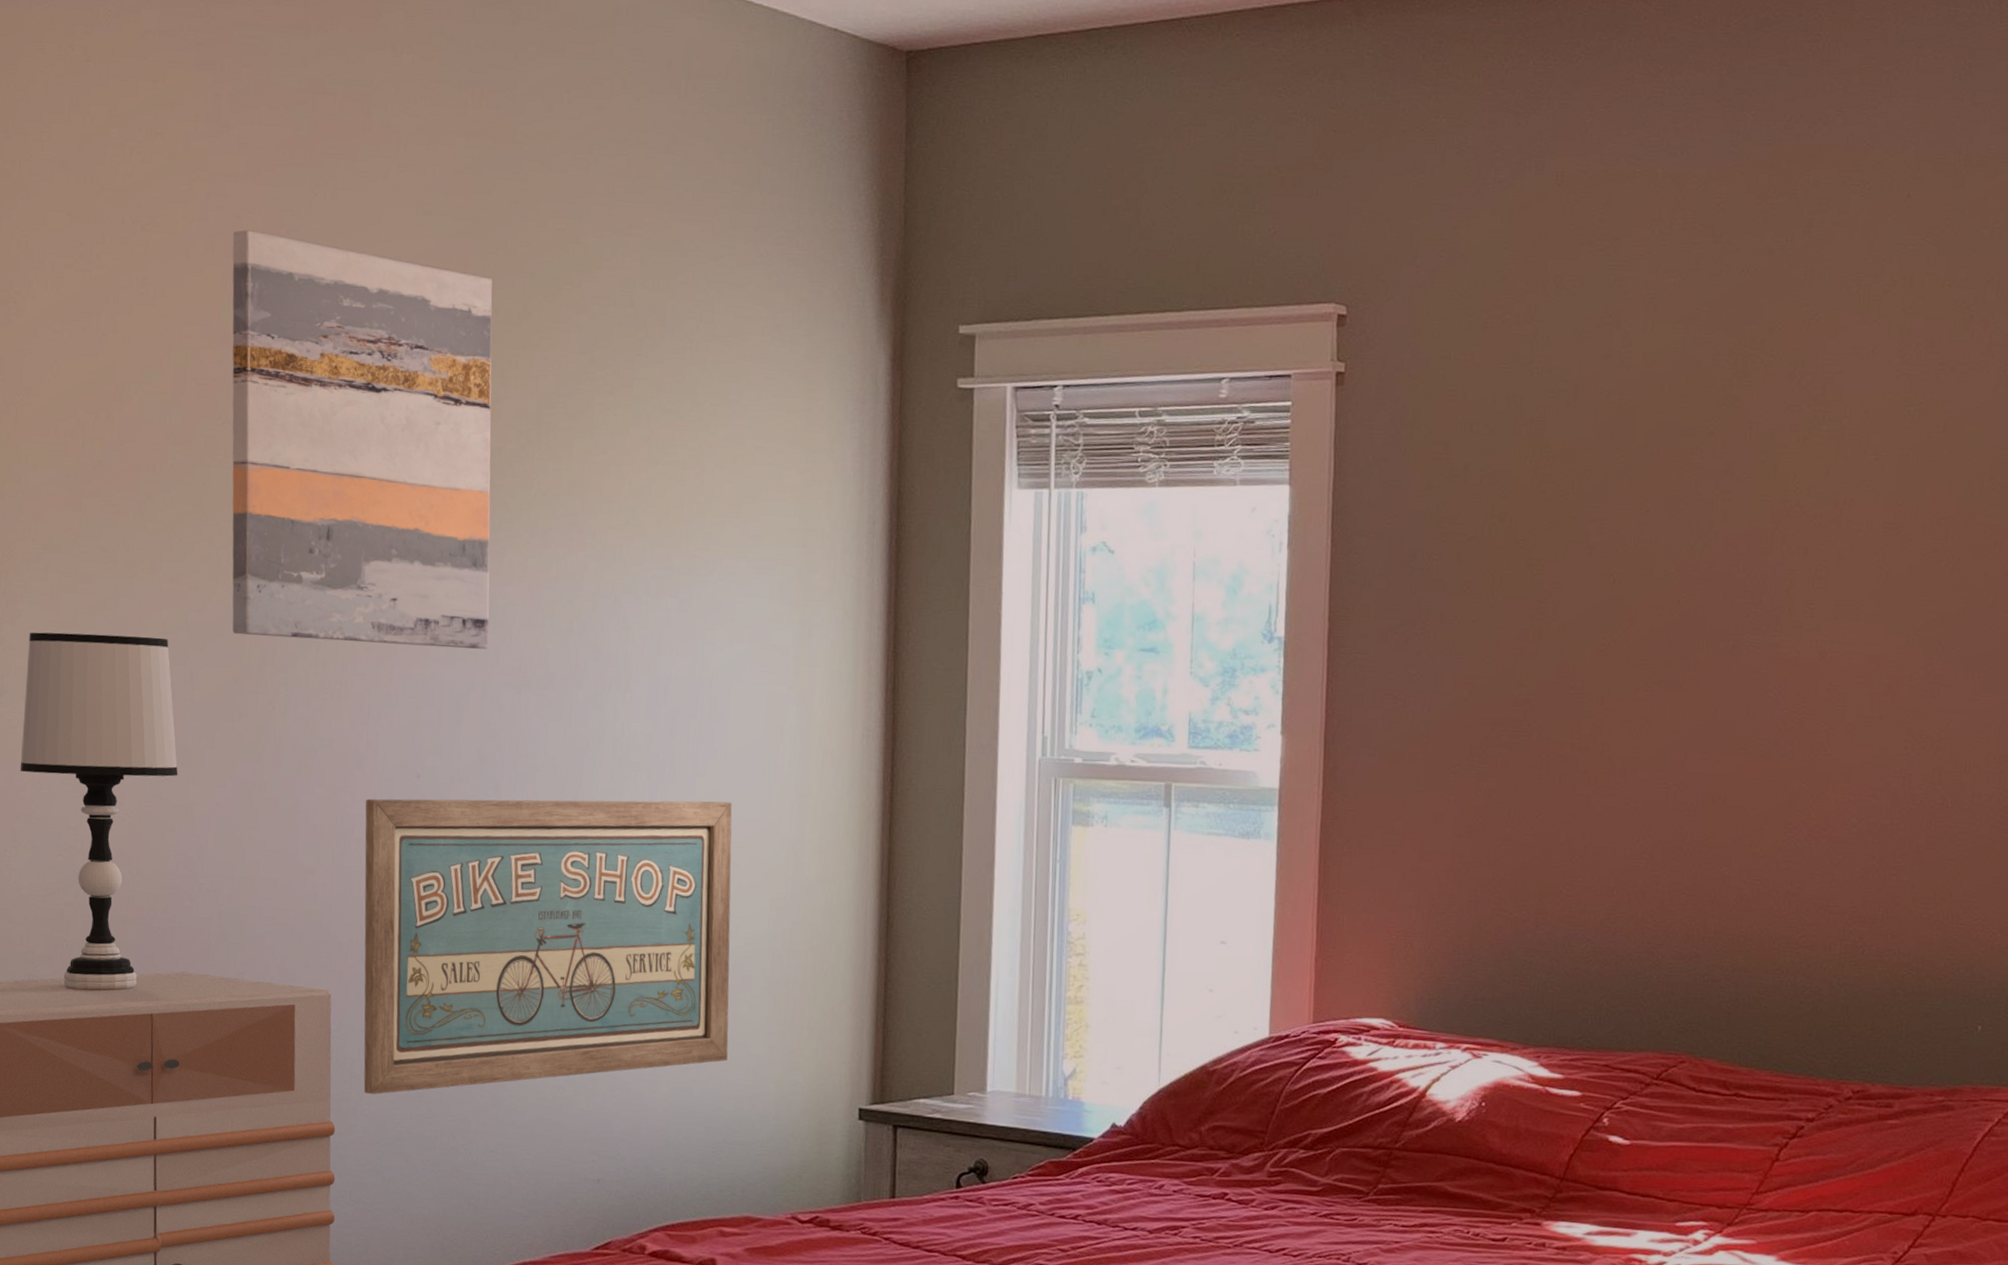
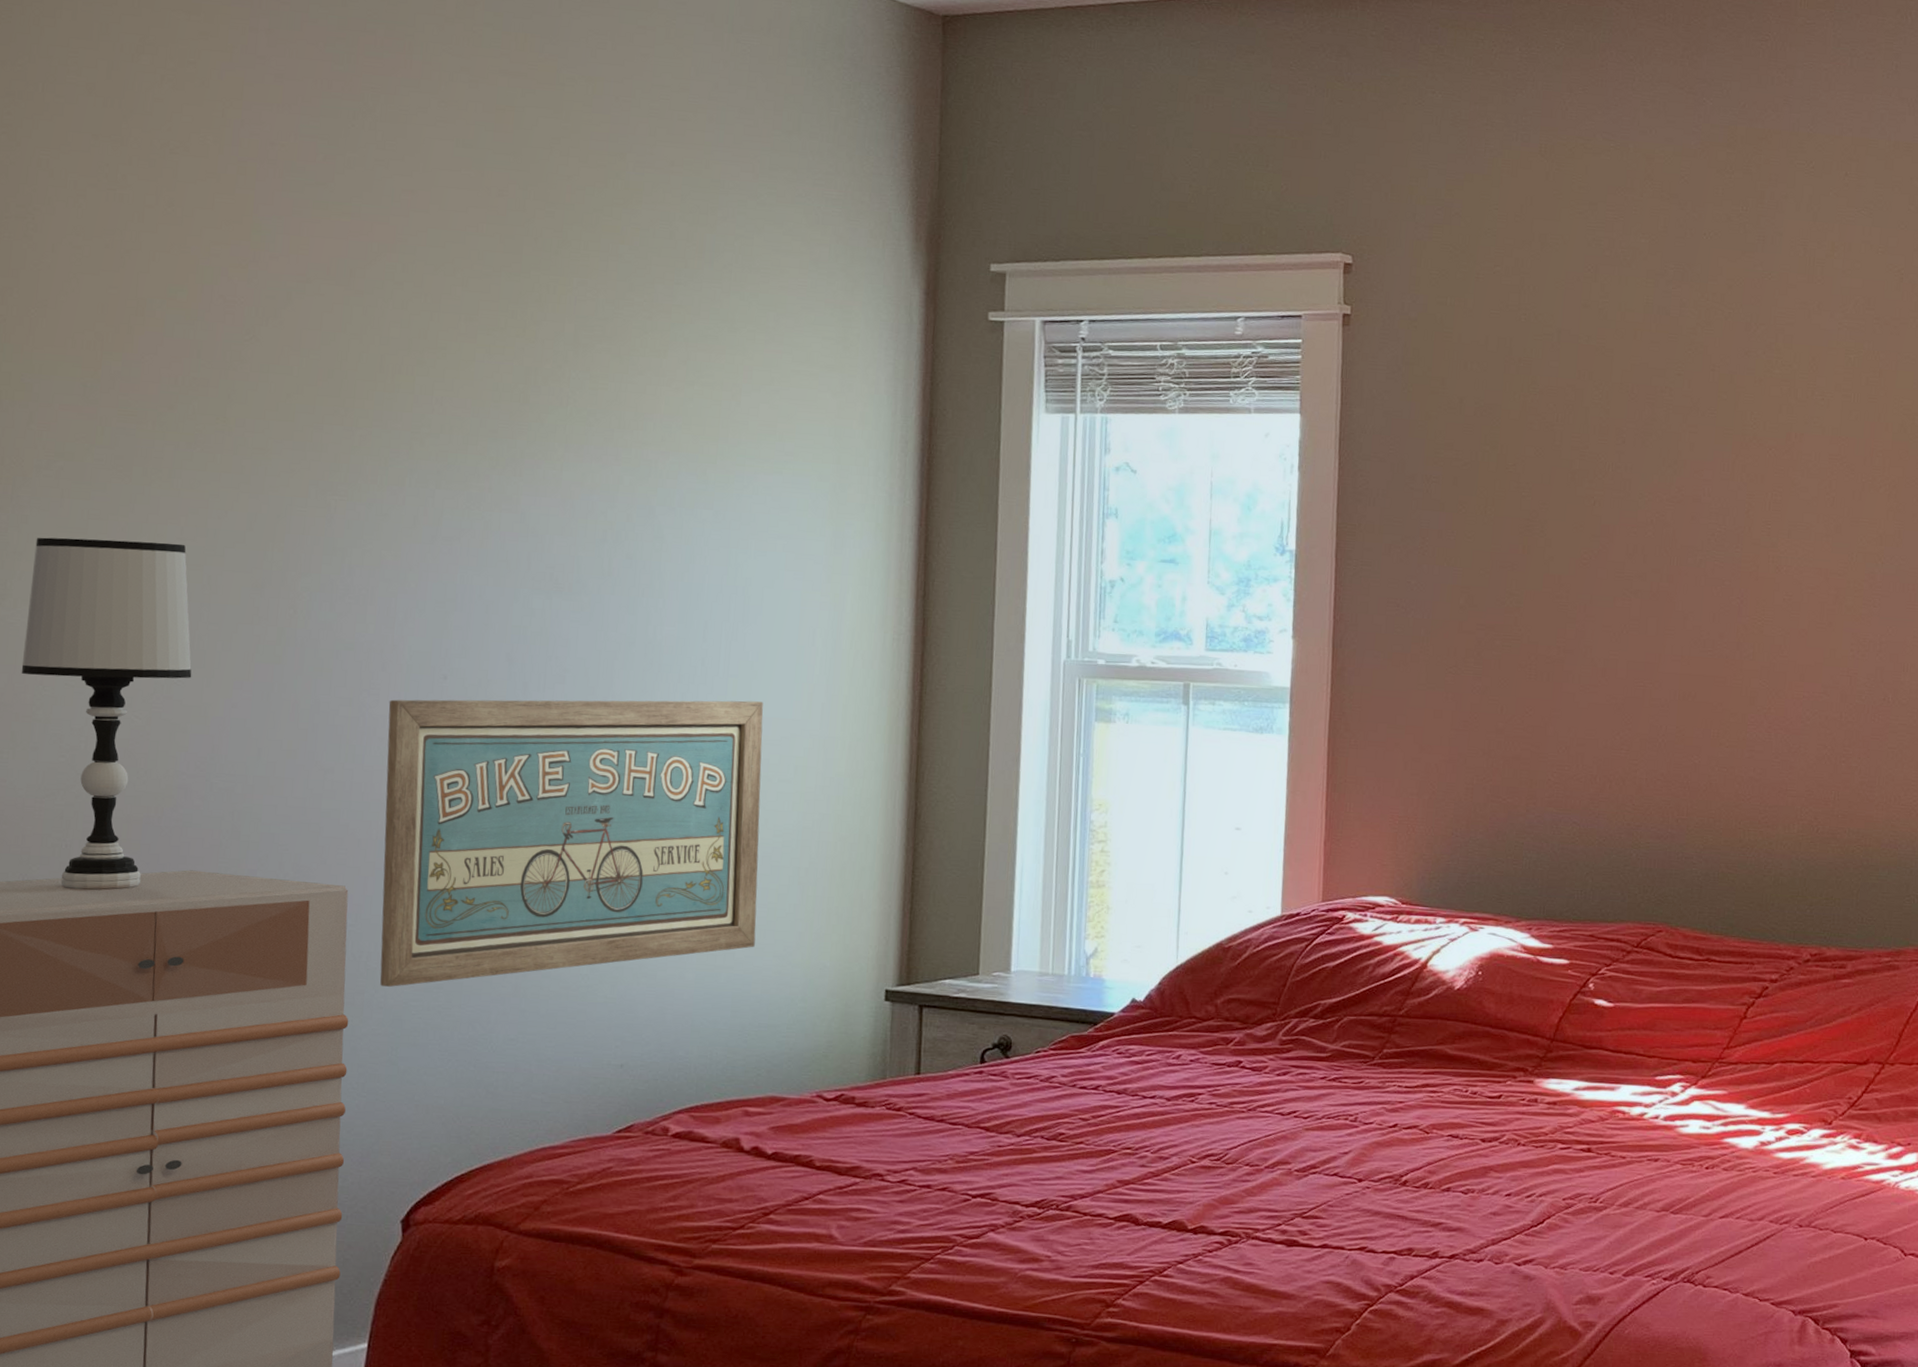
wall art: present [232,230,492,649] -> none [254,156,532,557]

